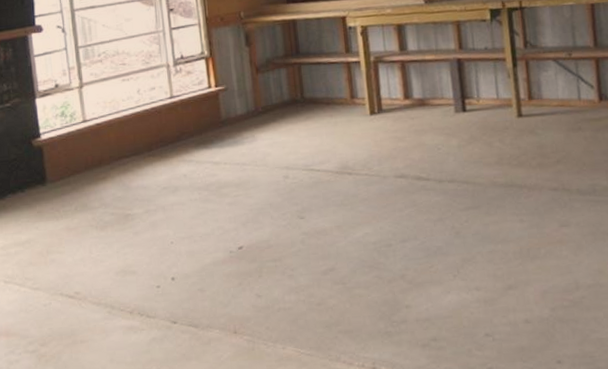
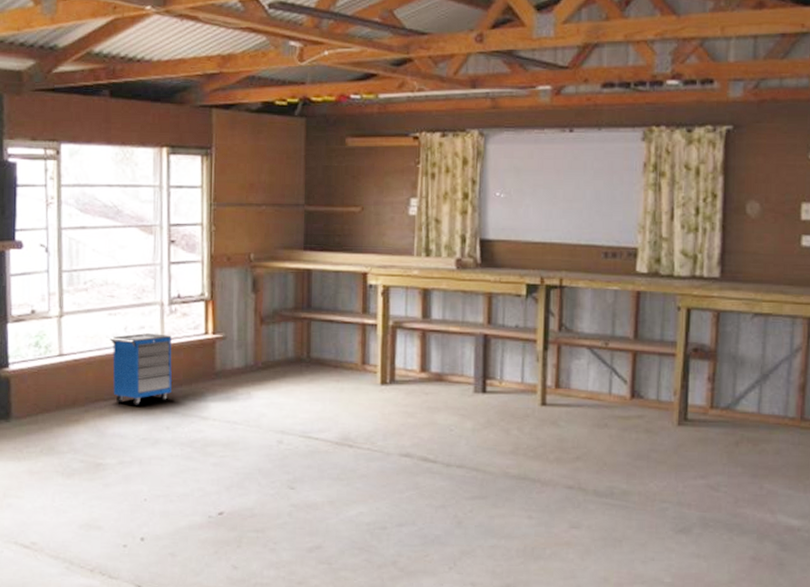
cabinet: none [125,92,185,159] -> present [109,333,172,406]

